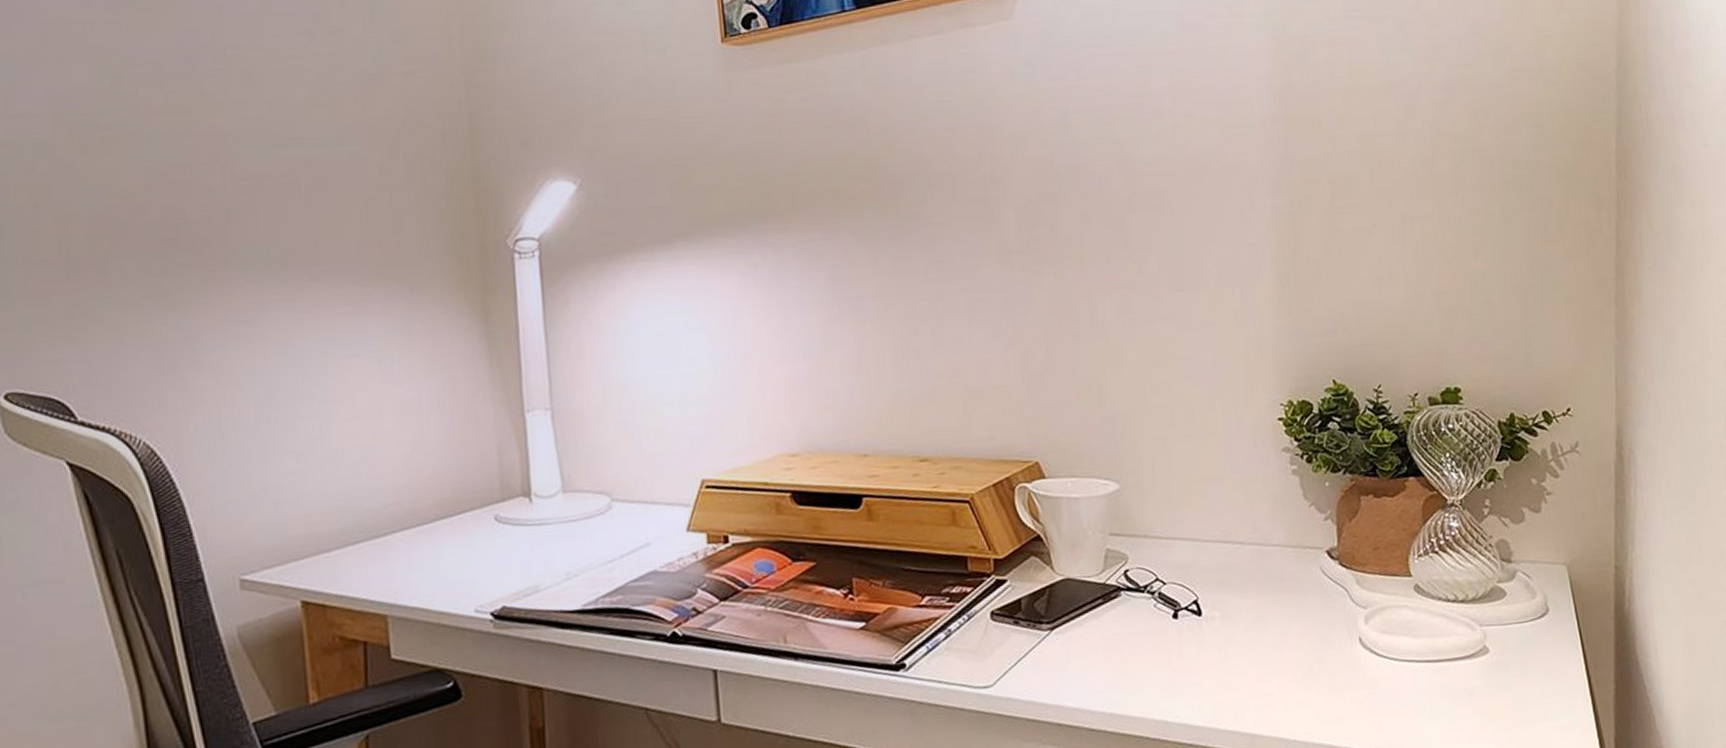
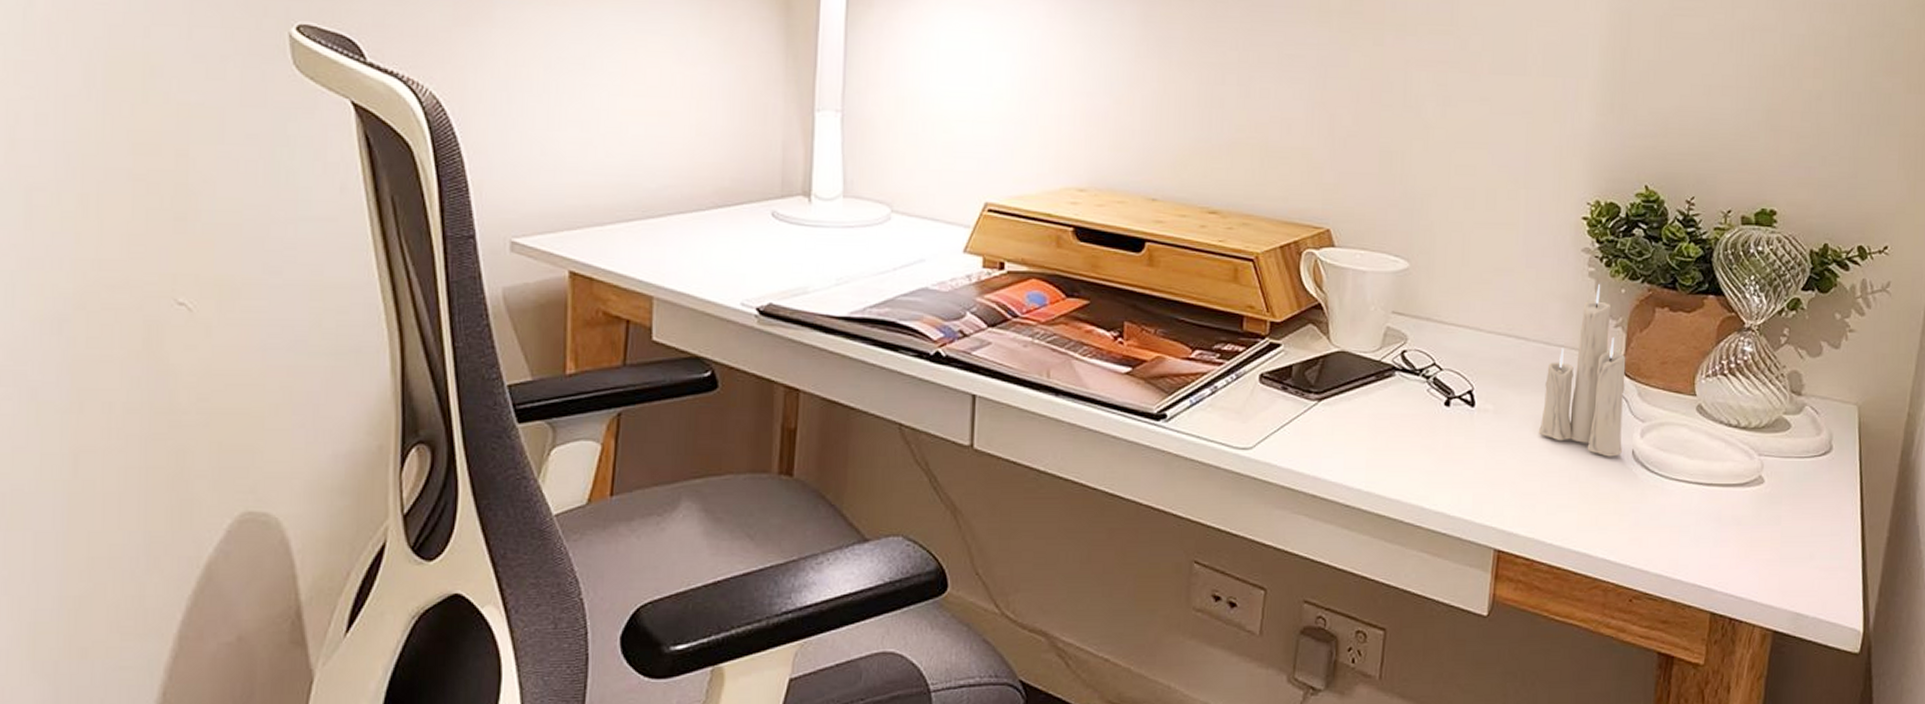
candle: none [1266,481,1350,648] -> present [1538,284,1626,457]

